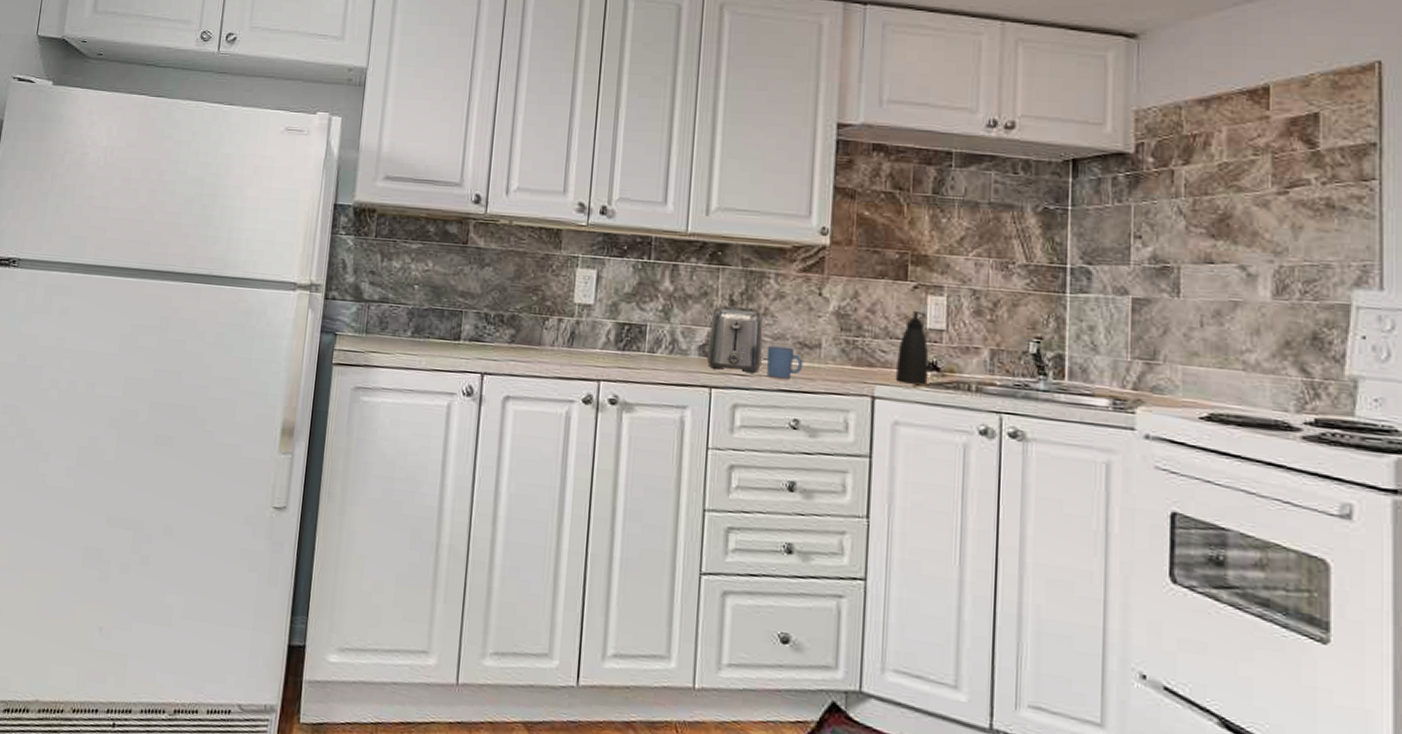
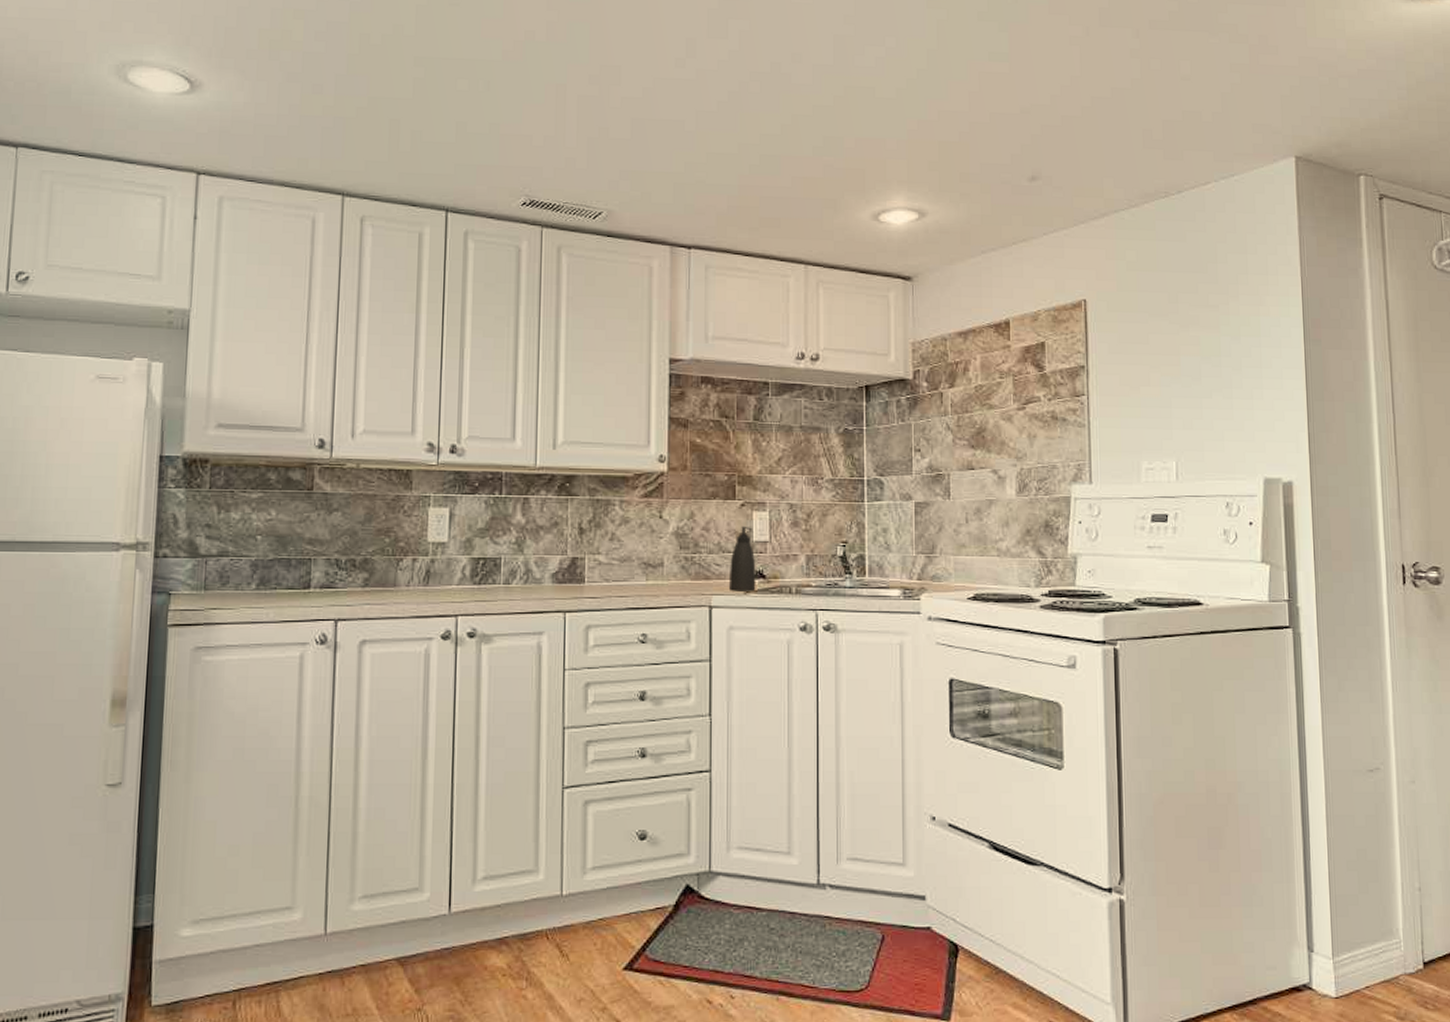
toaster: present [706,304,764,374] -> none [559,533,611,596]
mug: present [766,345,804,381] -> none [615,568,649,599]

